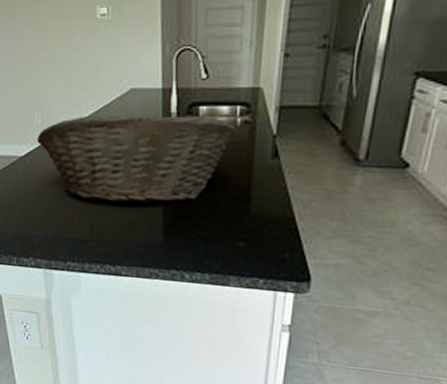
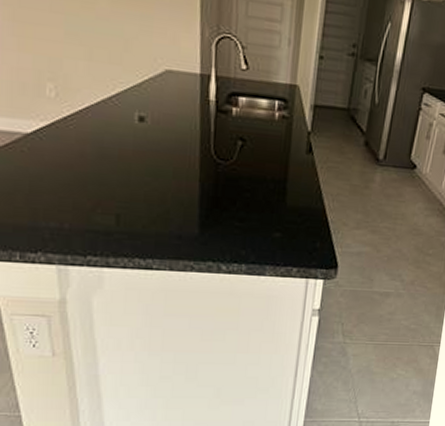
fruit basket: present [37,114,236,204] -> none [50,93,274,193]

